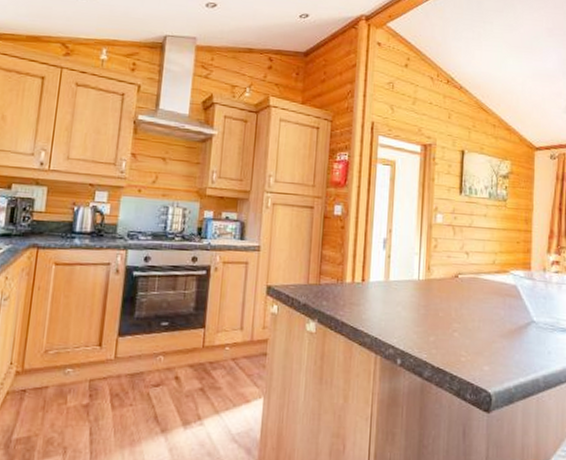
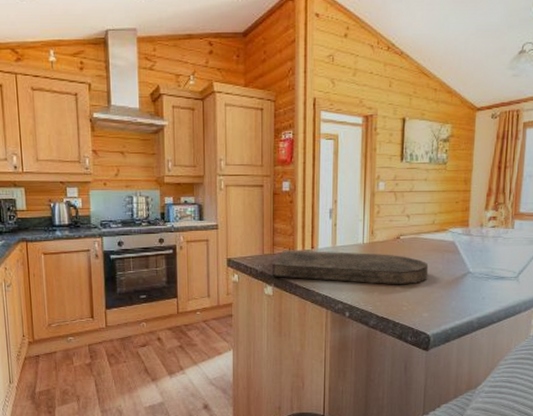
cutting board: none [317,280,489,332] -> present [273,250,429,285]

